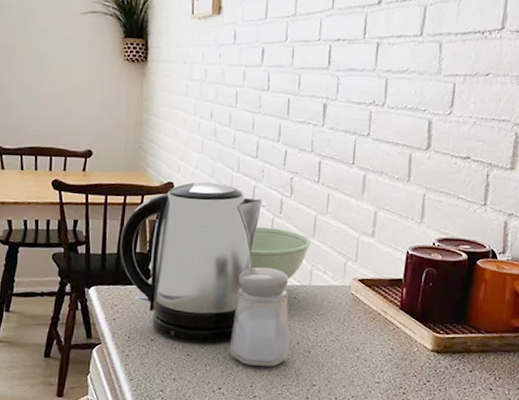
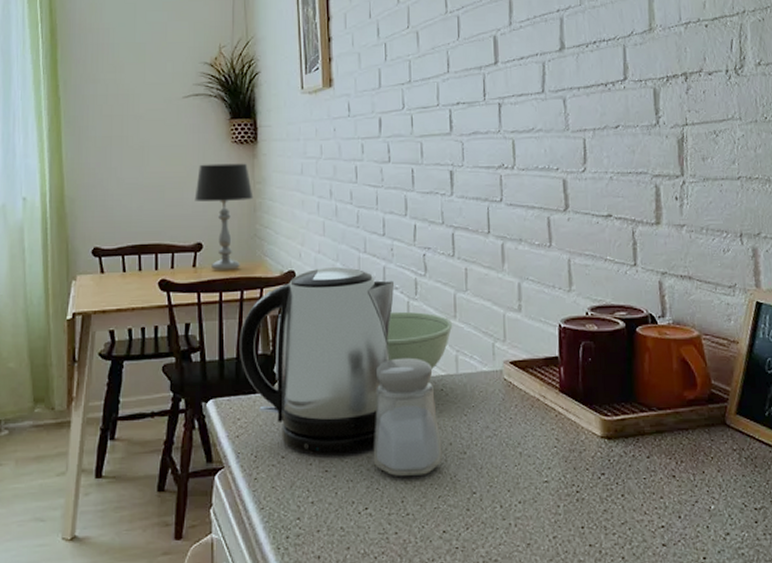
table lamp: none [87,78,141,178] -> present [194,163,253,272]

